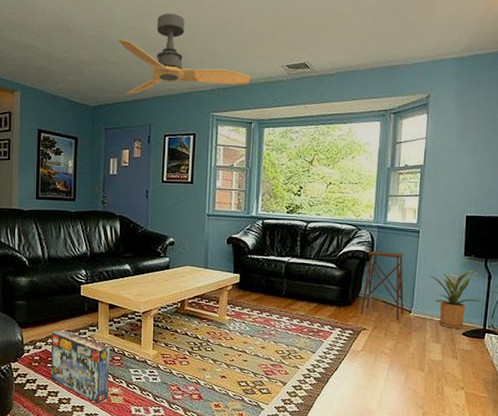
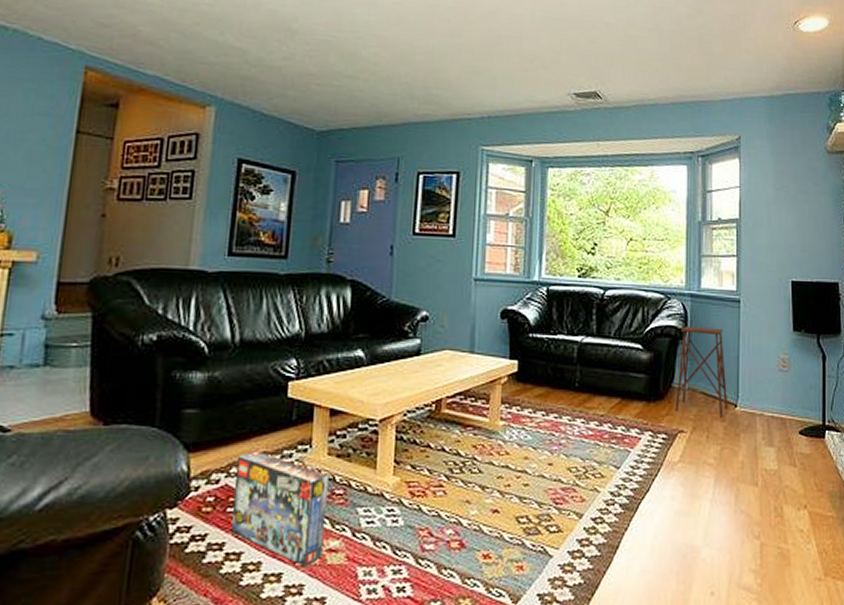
ceiling fan: present [117,13,251,95] -> none [357,21,530,119]
house plant: present [426,270,483,329] -> none [751,348,819,426]

